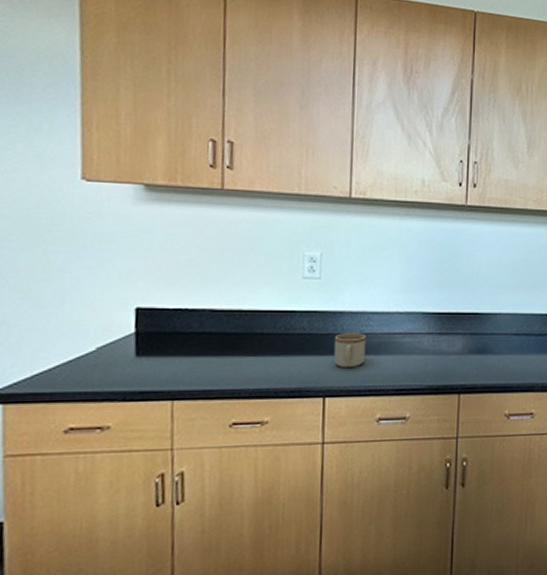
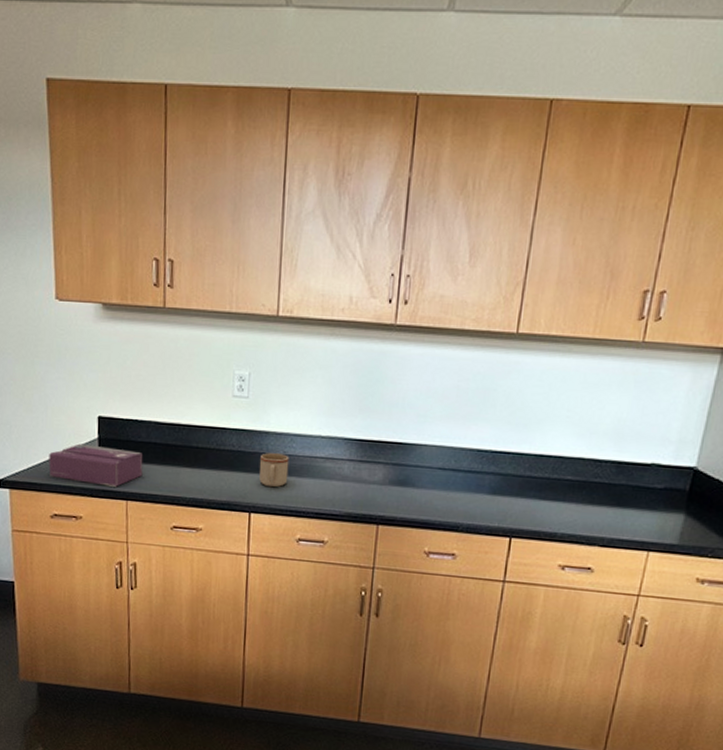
tissue box: none [63,340,195,387] -> present [49,443,143,487]

